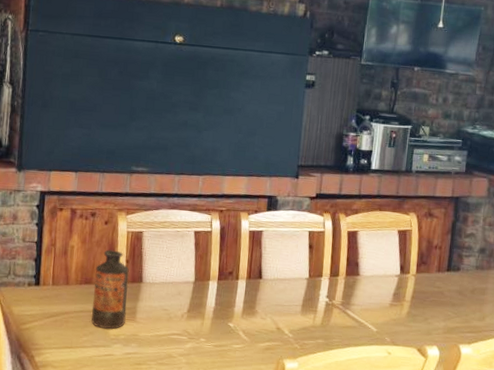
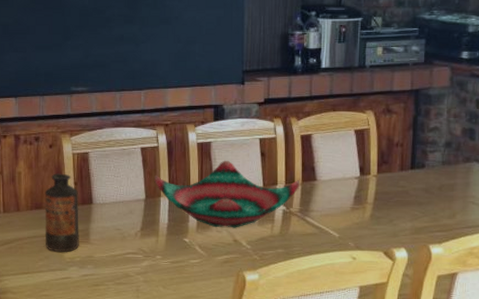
decorative bowl: none [205,249,343,316] -> present [154,160,299,228]

